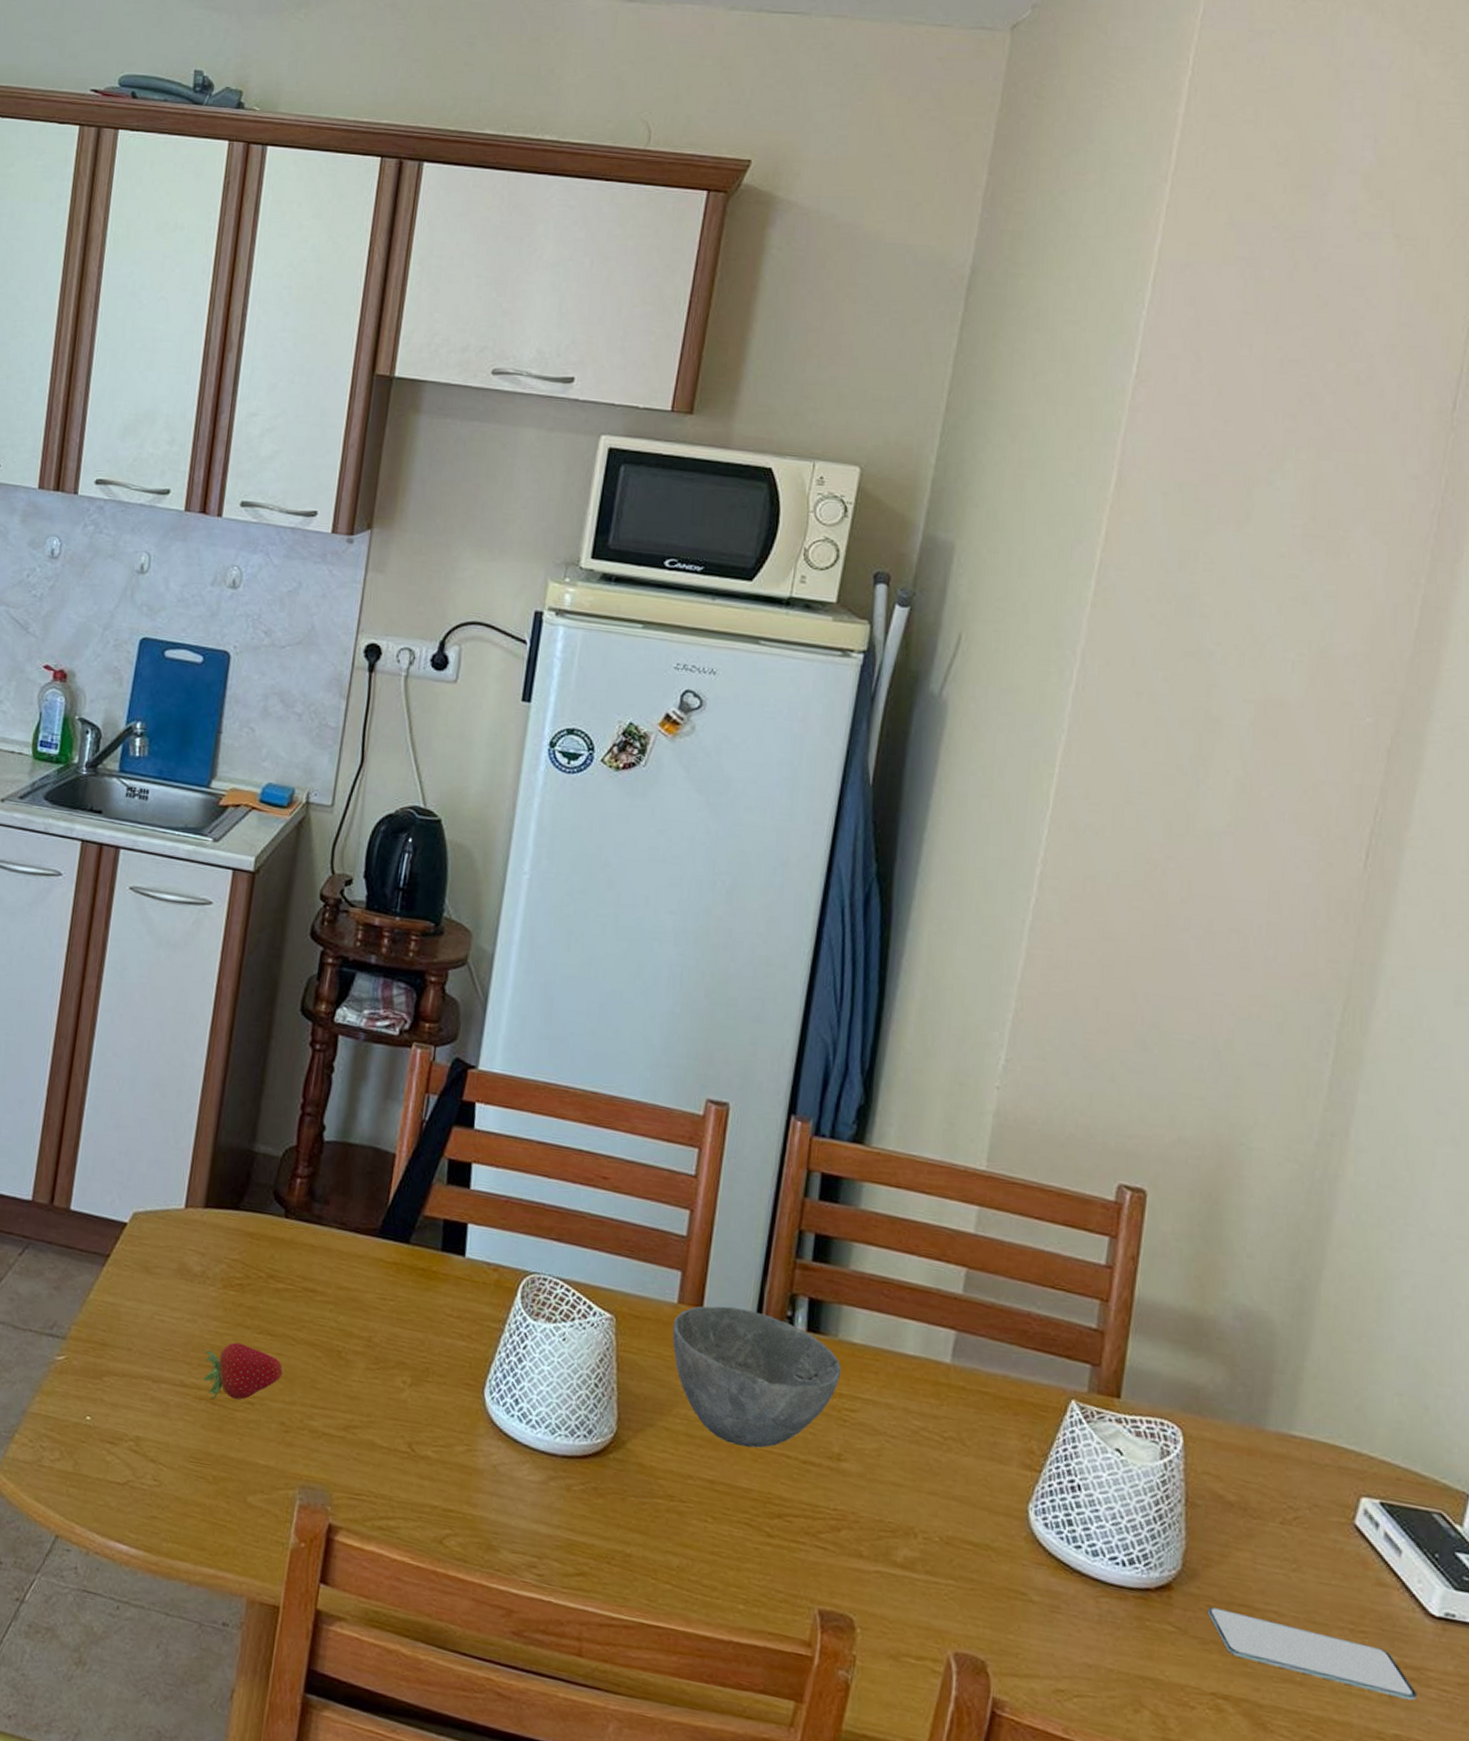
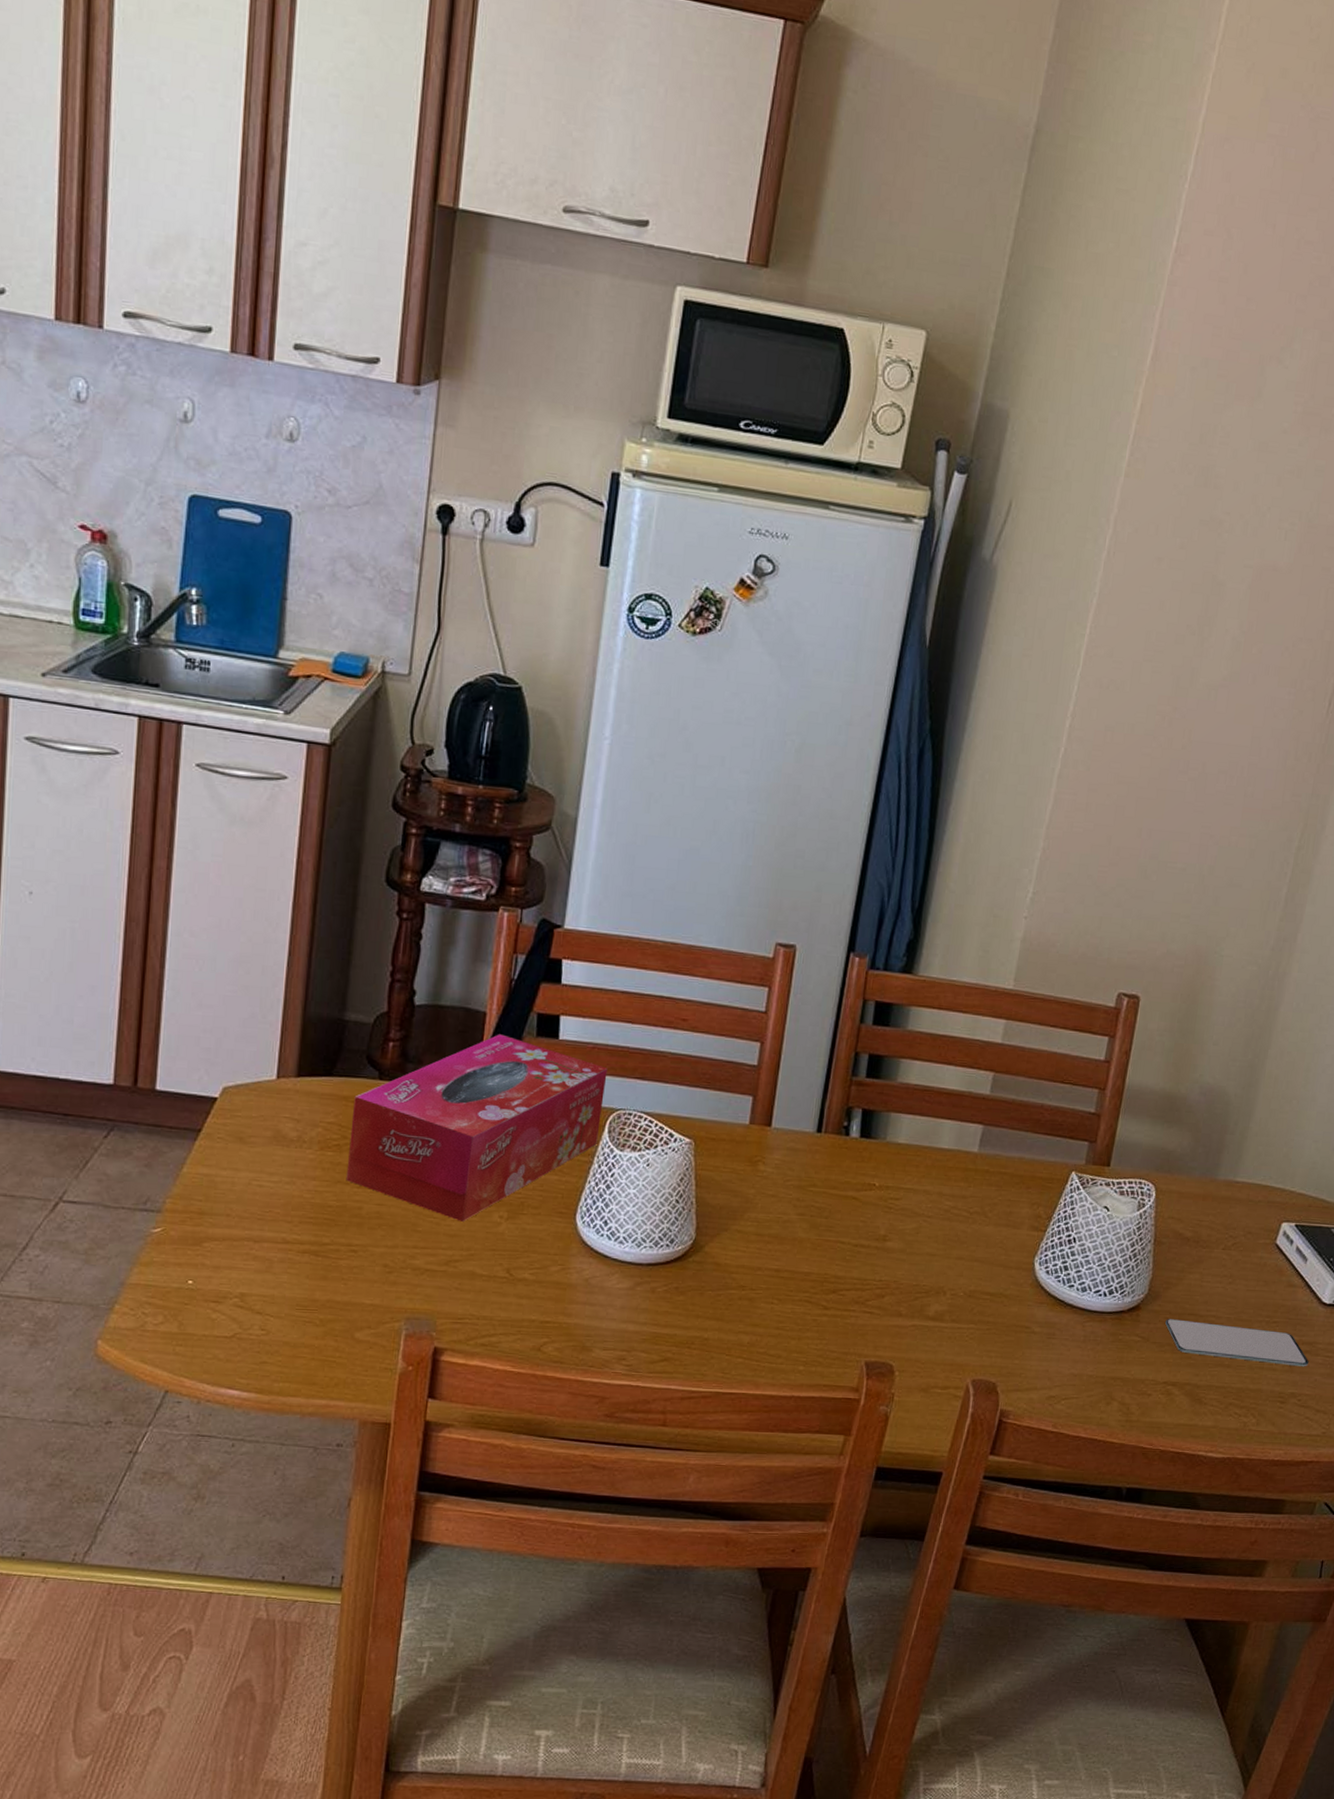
fruit: present [203,1342,284,1400] -> none [305,1198,385,1252]
tissue box: none [247,1178,522,1383] -> present [346,1034,608,1222]
bowl: present [672,1305,842,1448] -> none [744,1123,889,1239]

